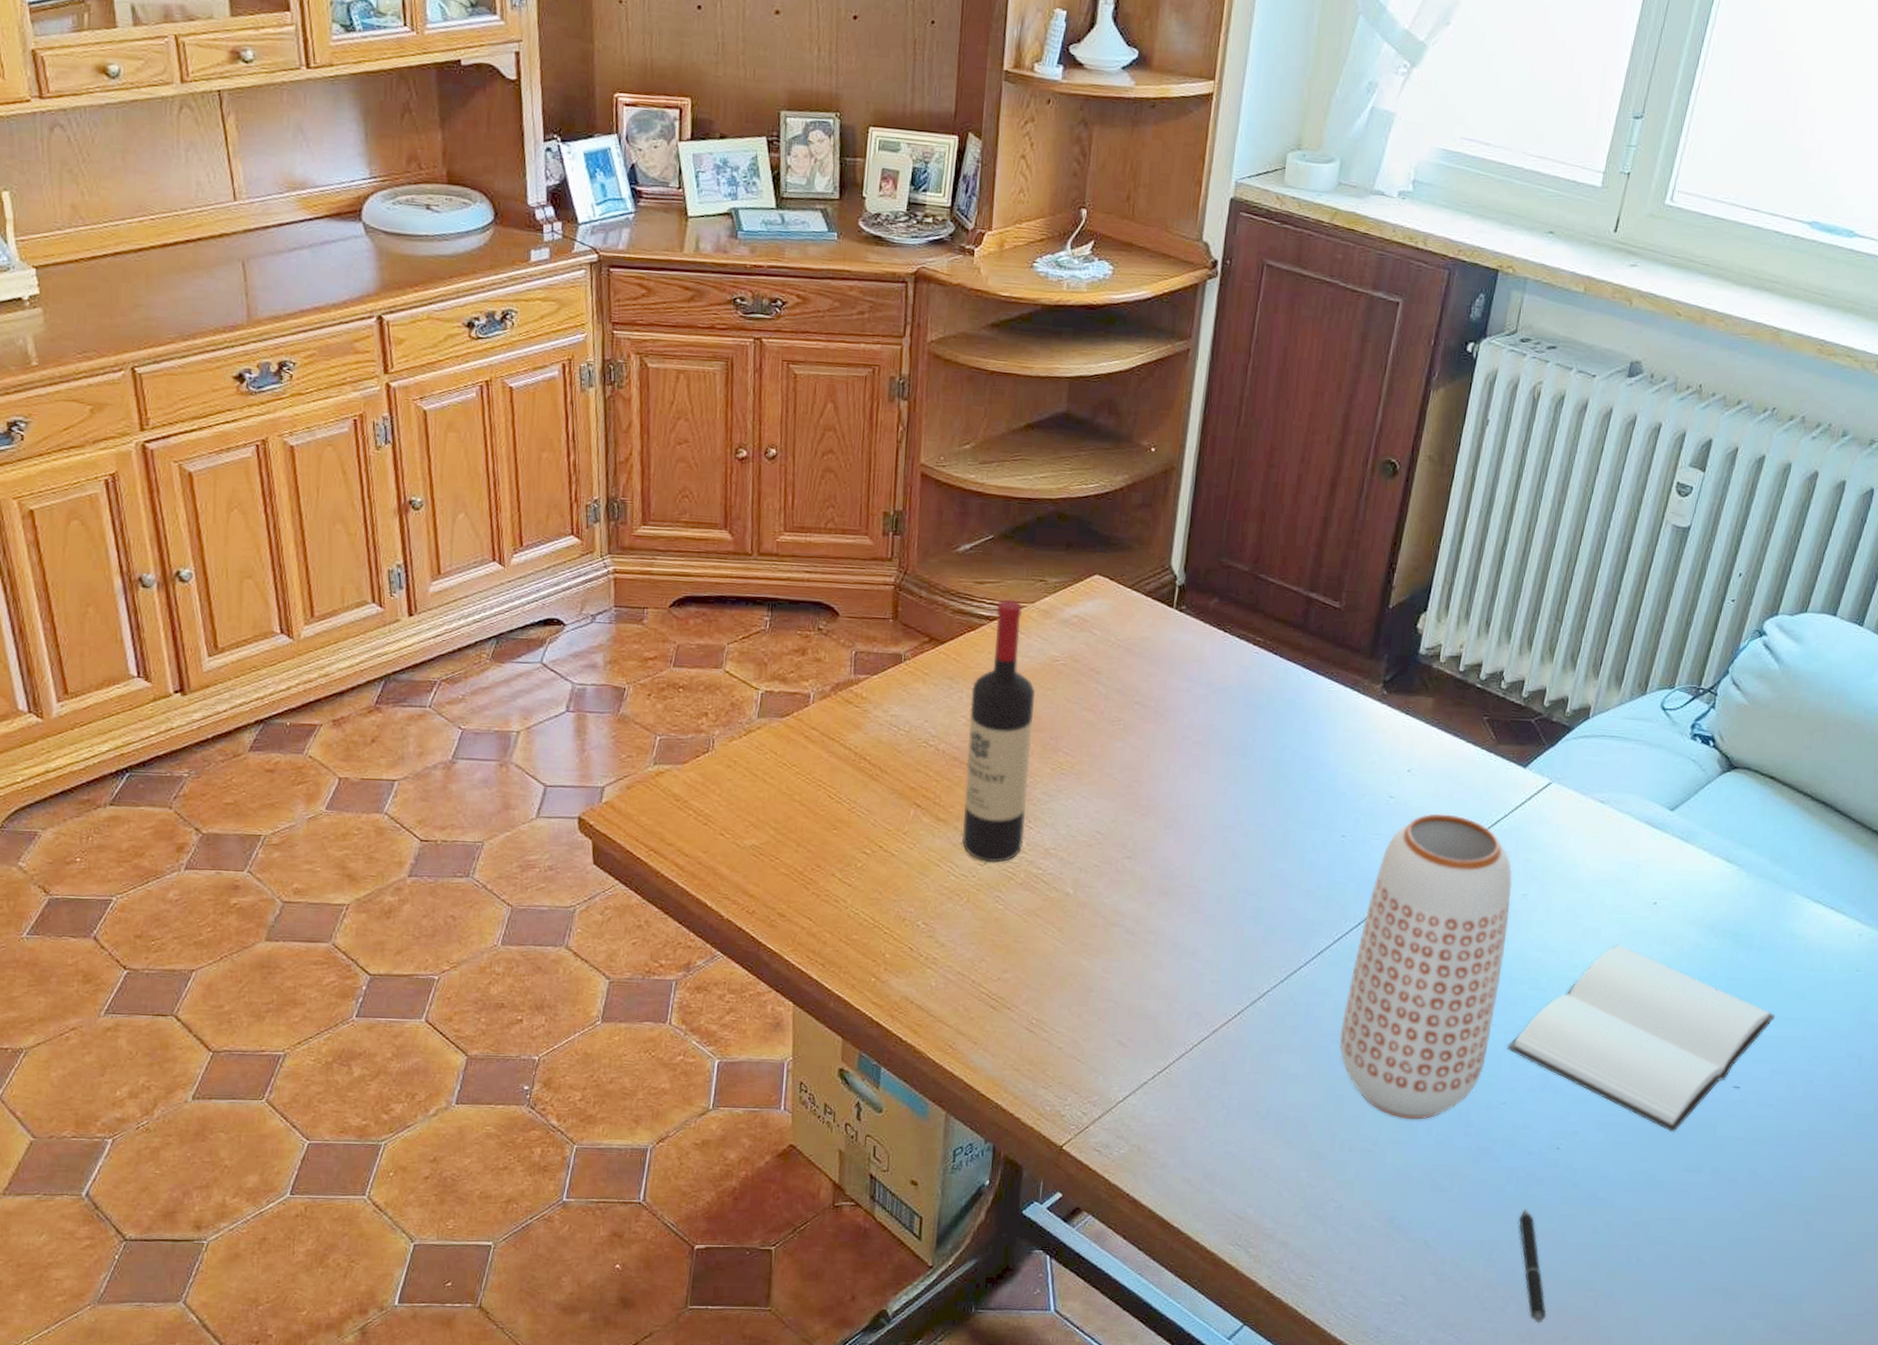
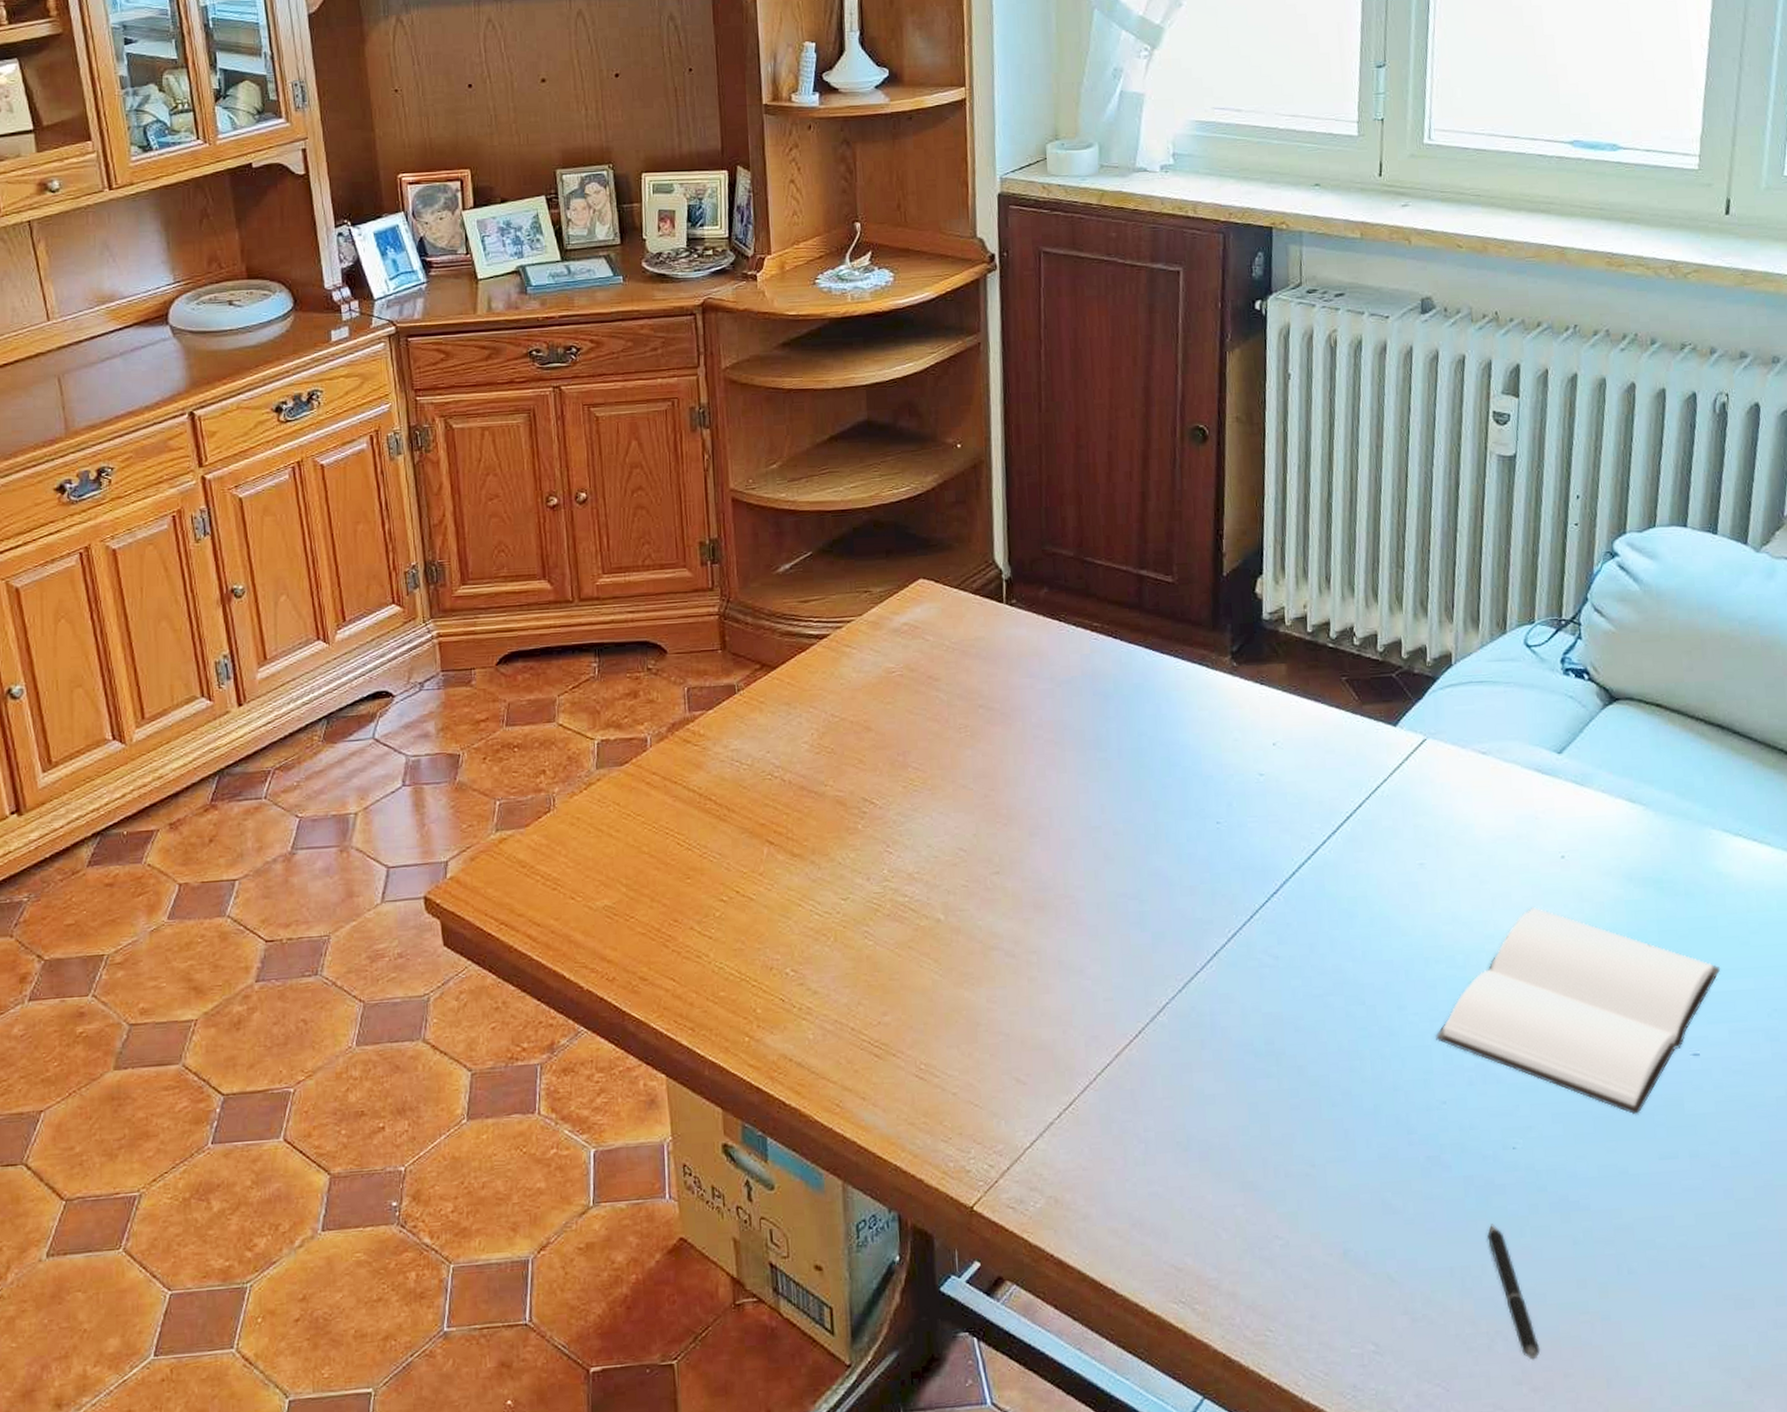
wine bottle: present [961,598,1035,863] -> none [810,614,885,896]
vase: present [1340,813,1513,1120] -> none [1252,785,1416,1133]

